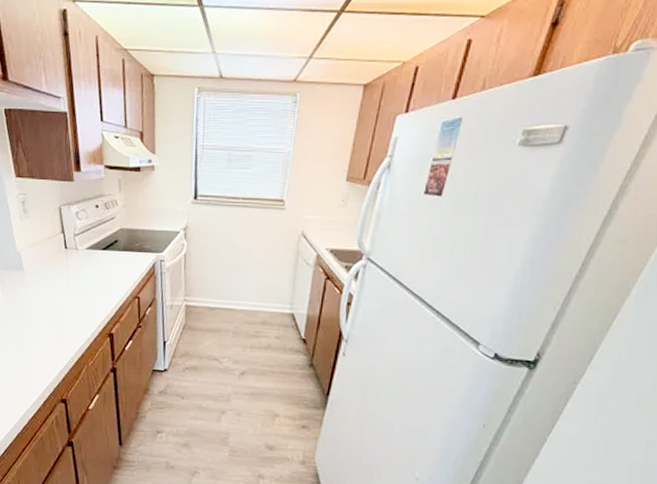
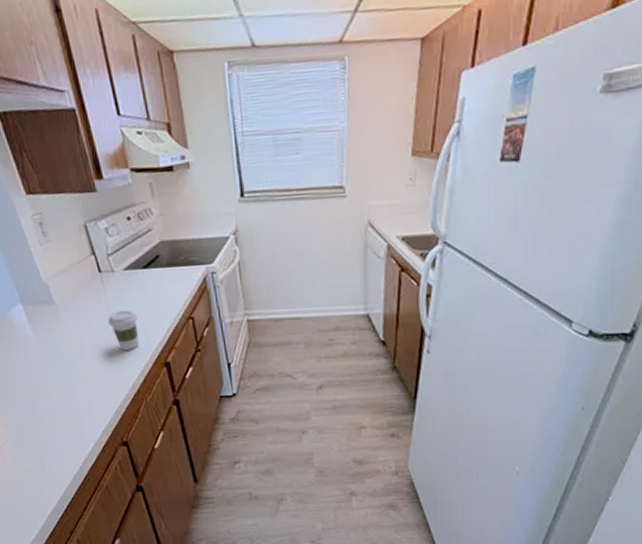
coffee cup: none [65,283,92,319] -> present [107,310,139,350]

